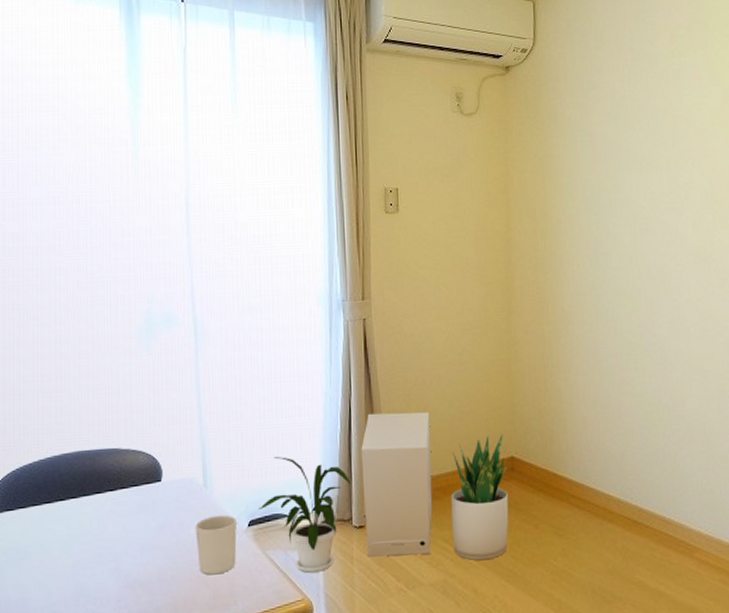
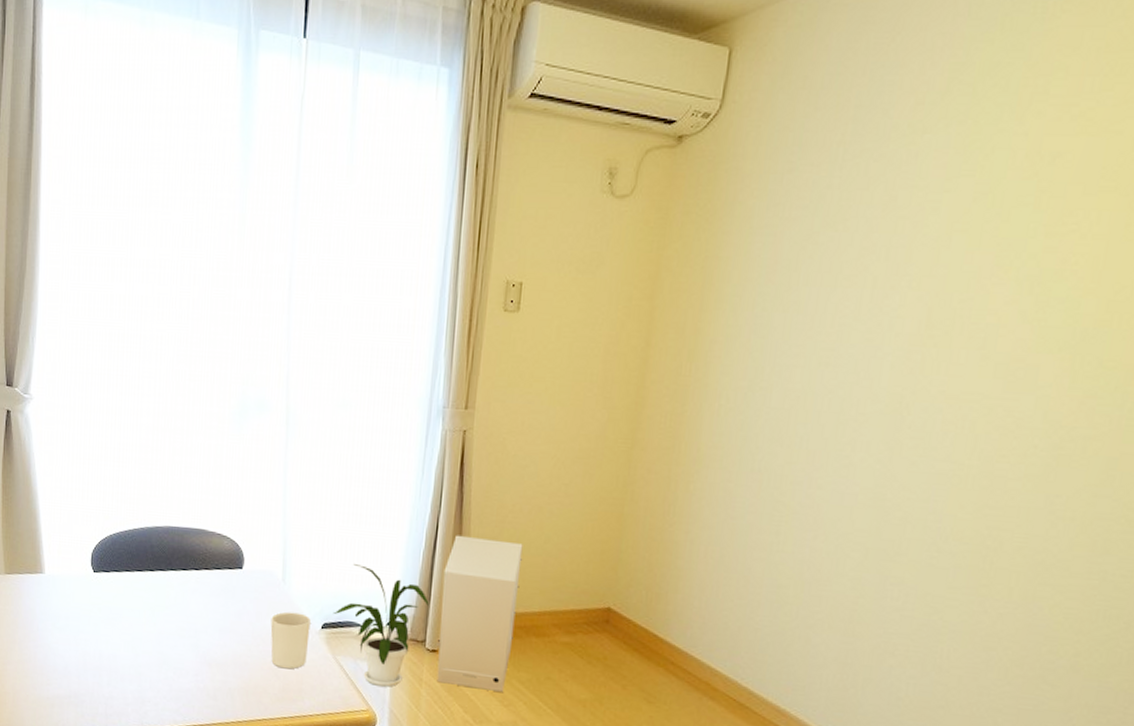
planter: present [451,435,509,561] -> none [528,580,604,711]

